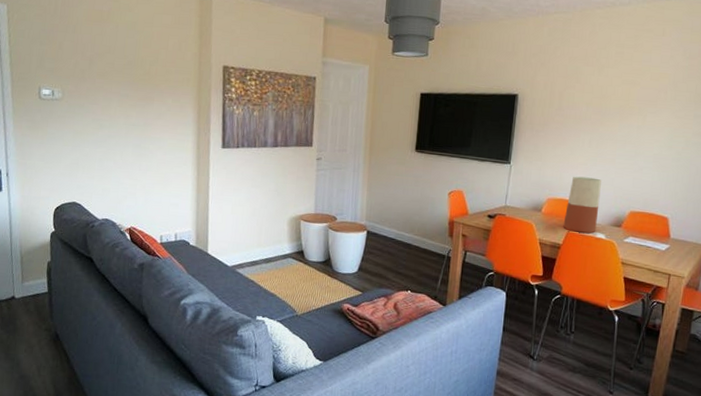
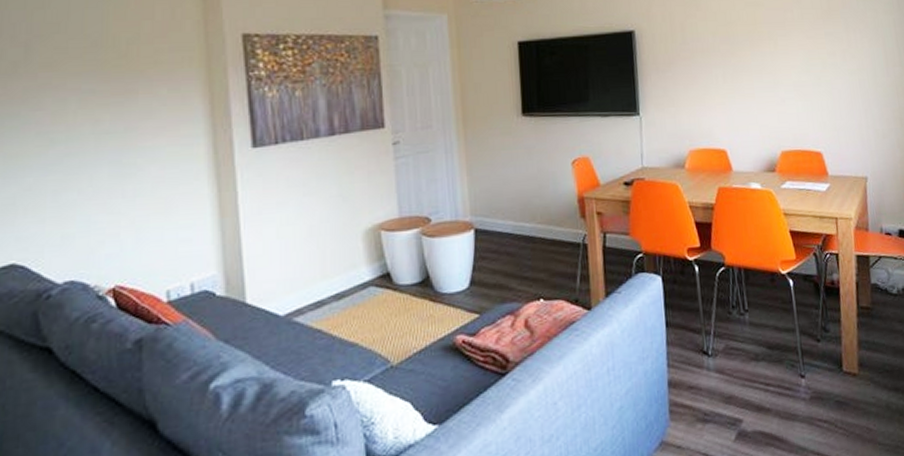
vase: present [563,176,602,234] -> none [712,118,750,187]

